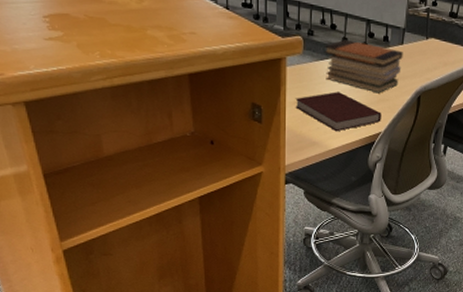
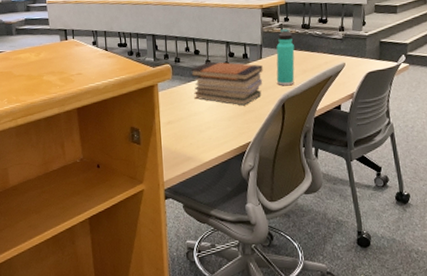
notebook: present [295,92,381,132] -> none [168,108,250,146]
thermos bottle: none [415,13,439,78] -> present [276,28,295,86]

